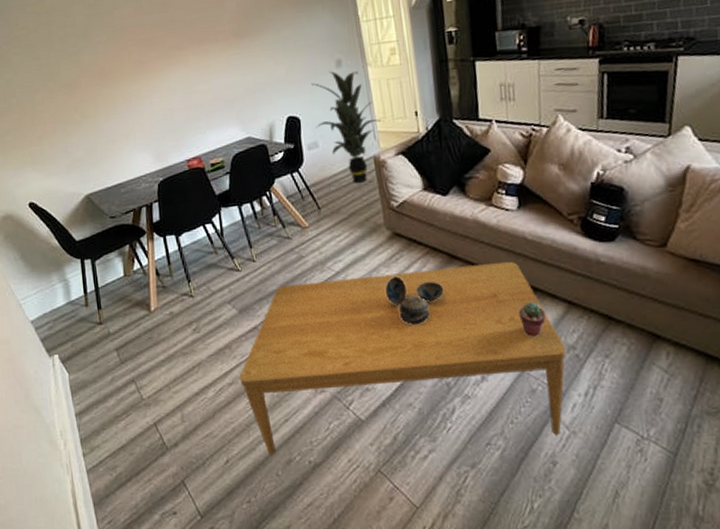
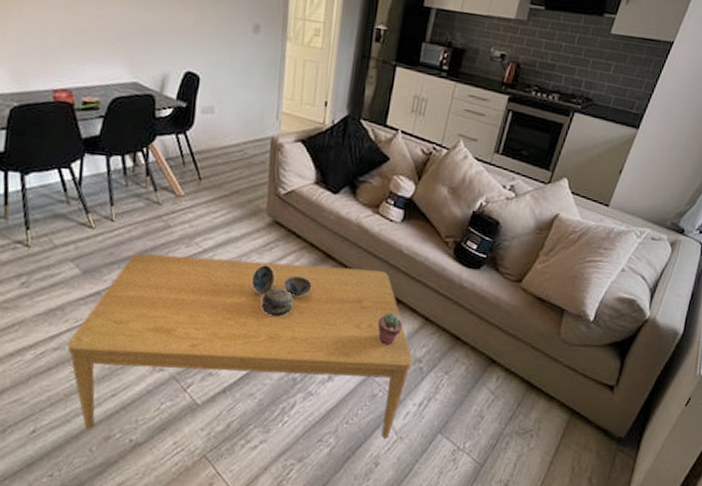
indoor plant: present [311,71,384,183] -> none [216,34,291,162]

